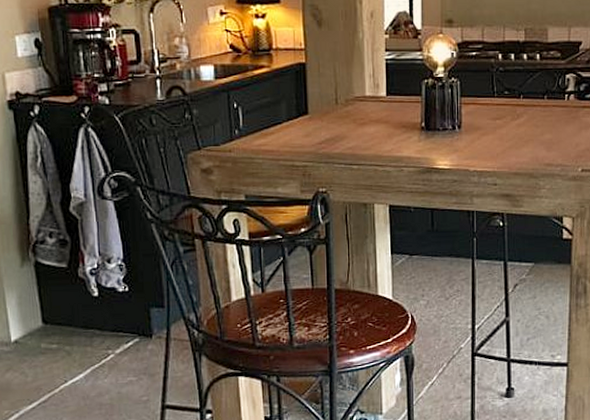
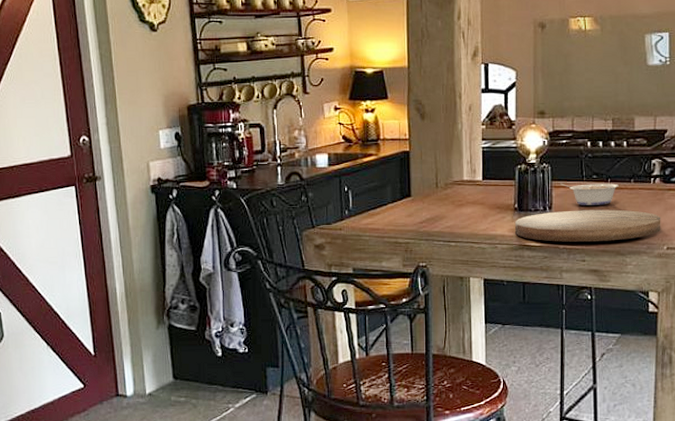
cutting board: none [421,128,576,164] -> present [514,209,661,242]
legume: none [470,99,532,124] -> present [560,183,619,205]

